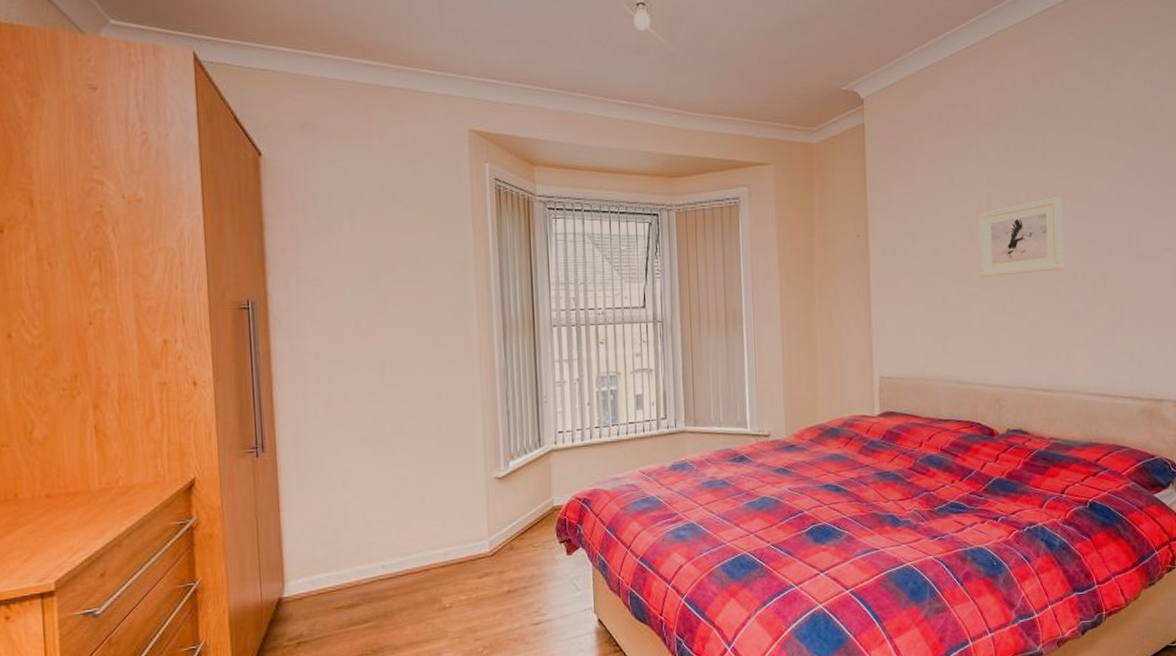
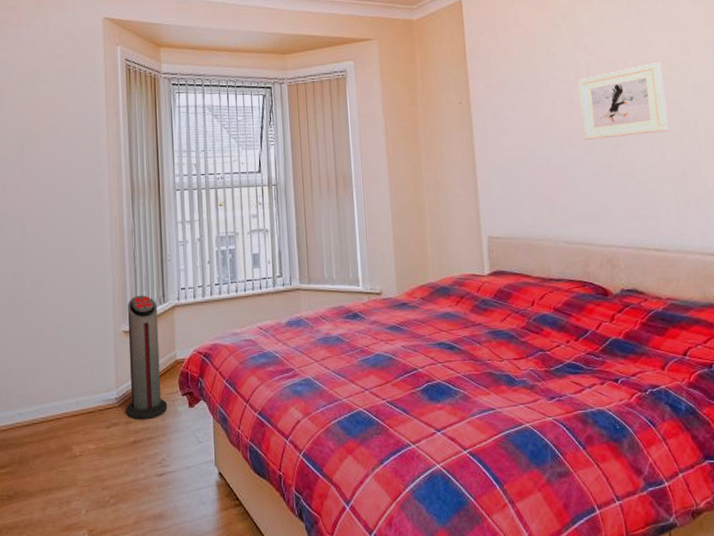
air purifier: none [499,439,544,569] -> present [126,295,168,419]

